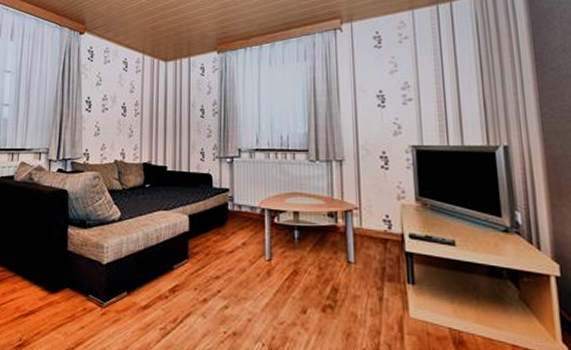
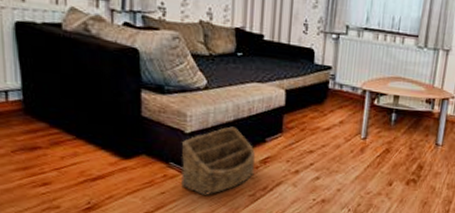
basket: none [99,255,165,329] -> present [181,126,256,195]

